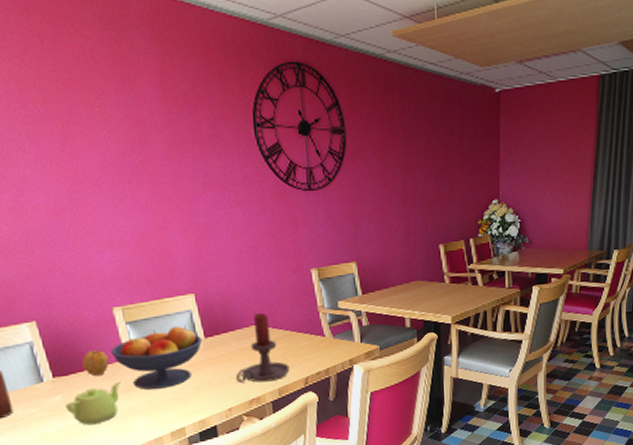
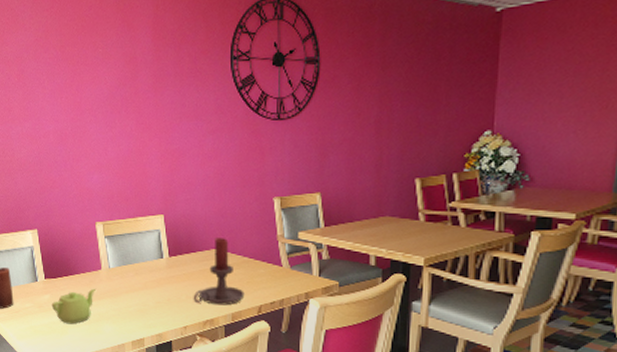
apple: present [81,350,110,376] -> none [67,258,89,281]
fruit bowl: present [110,325,203,390] -> none [90,243,167,300]

